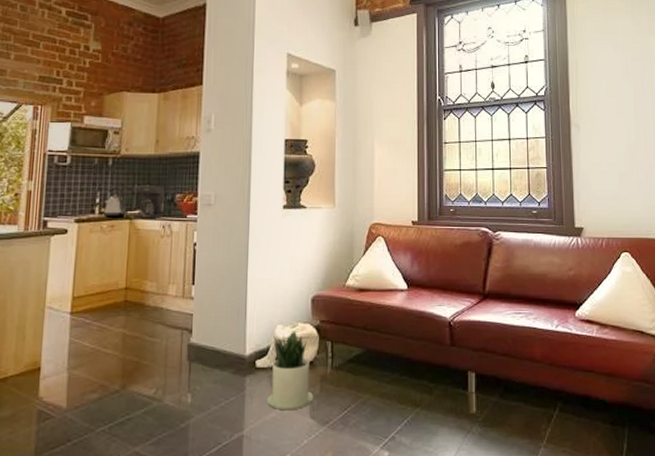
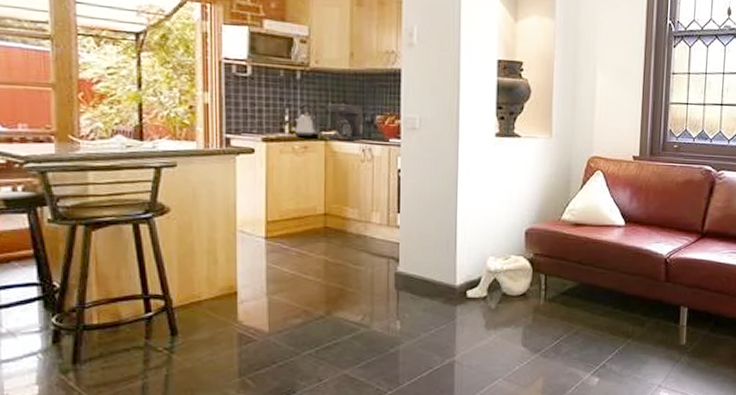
planter: present [267,331,314,411] -> none [479,263,526,339]

